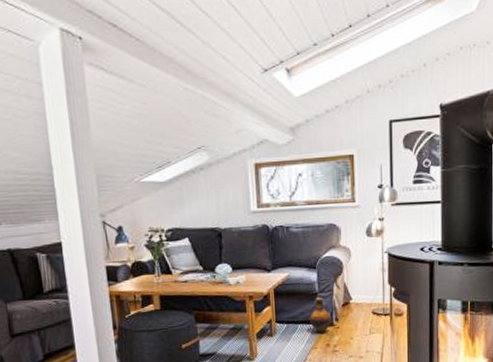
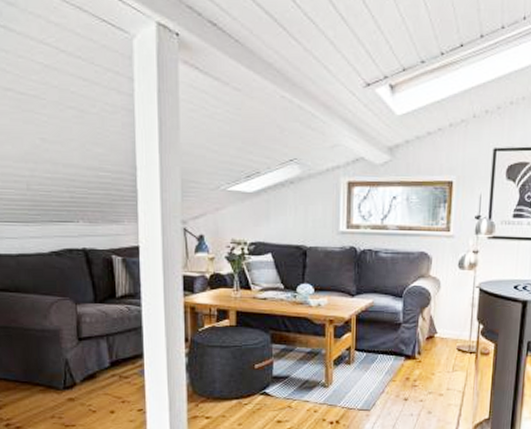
ceramic jug: present [309,297,331,334] -> none [391,328,413,366]

